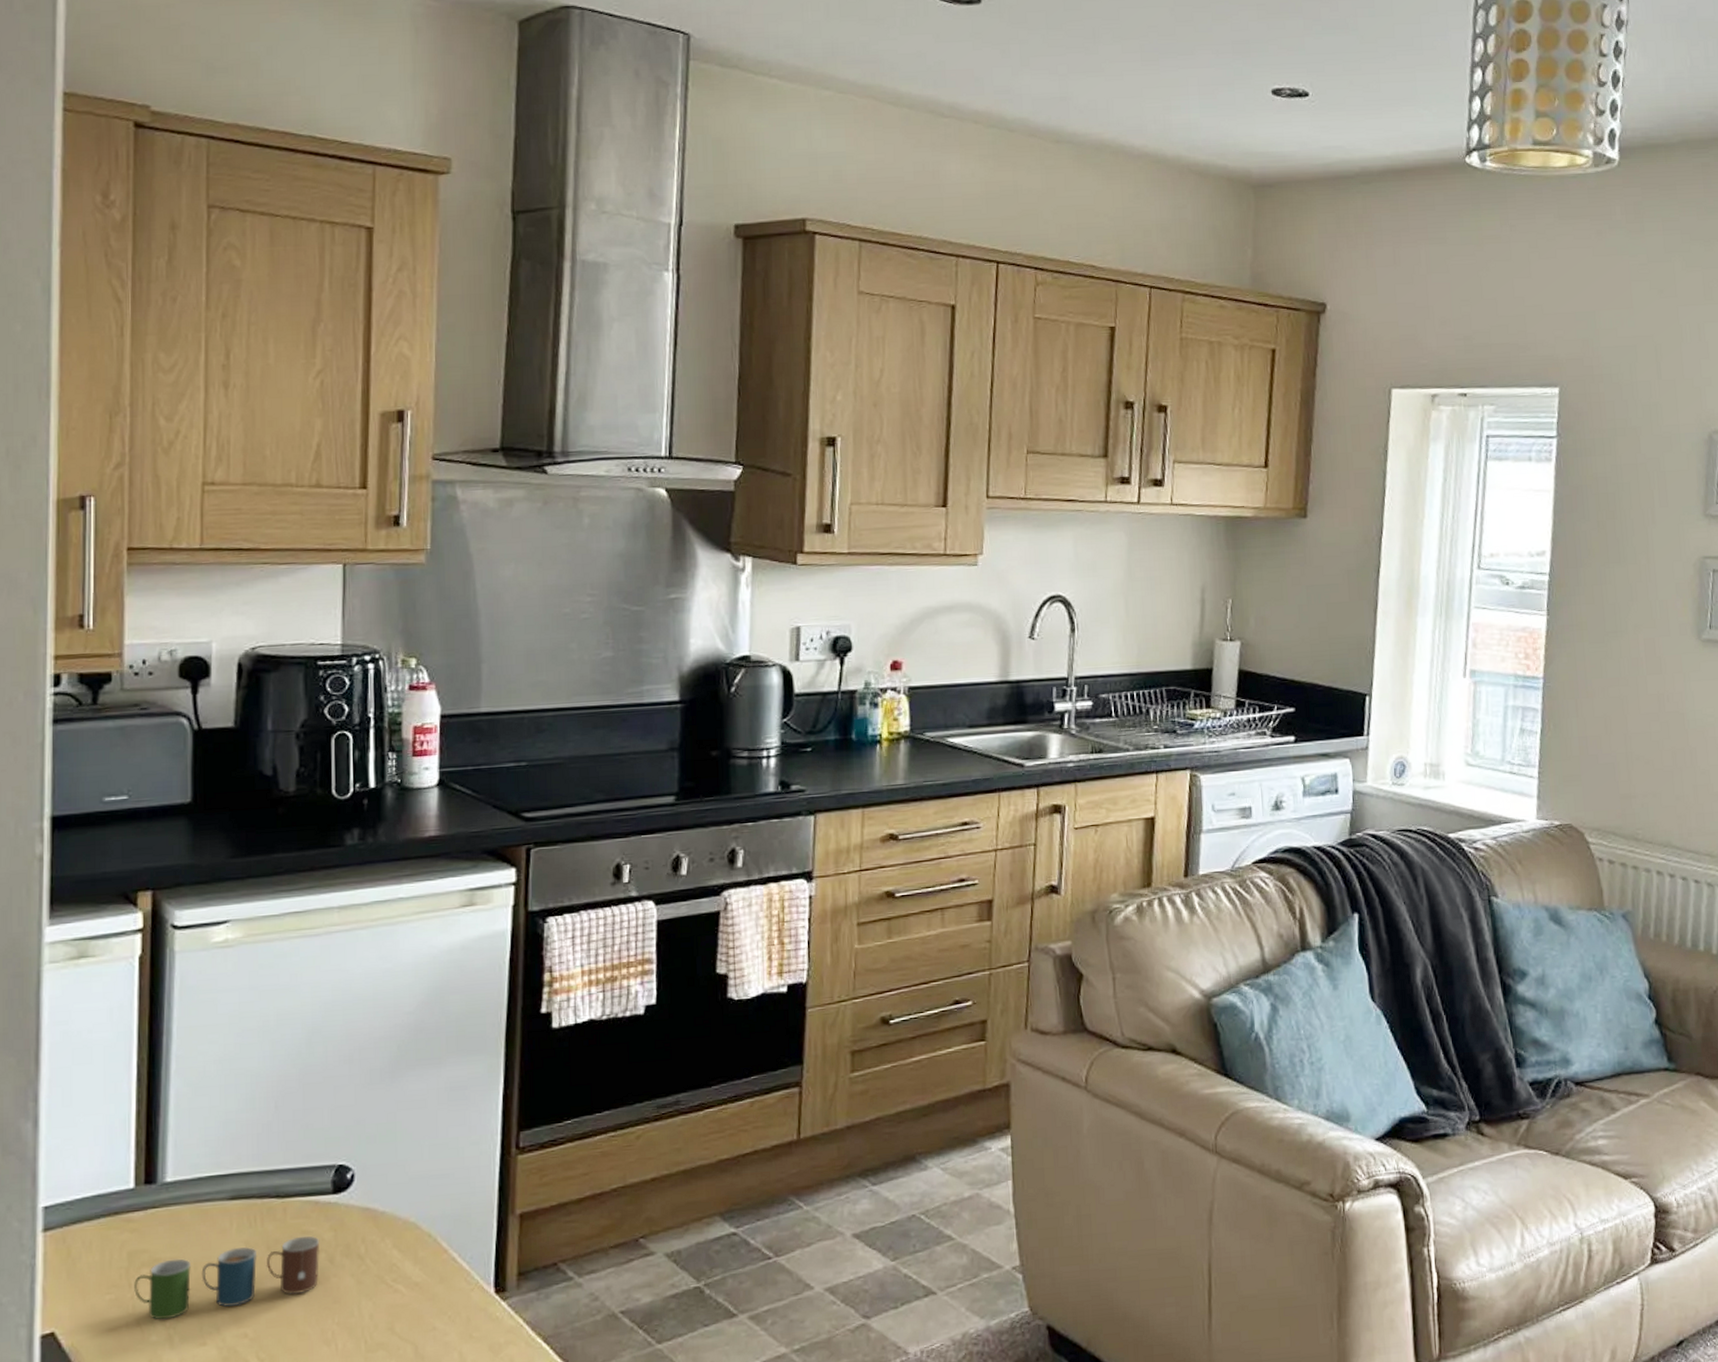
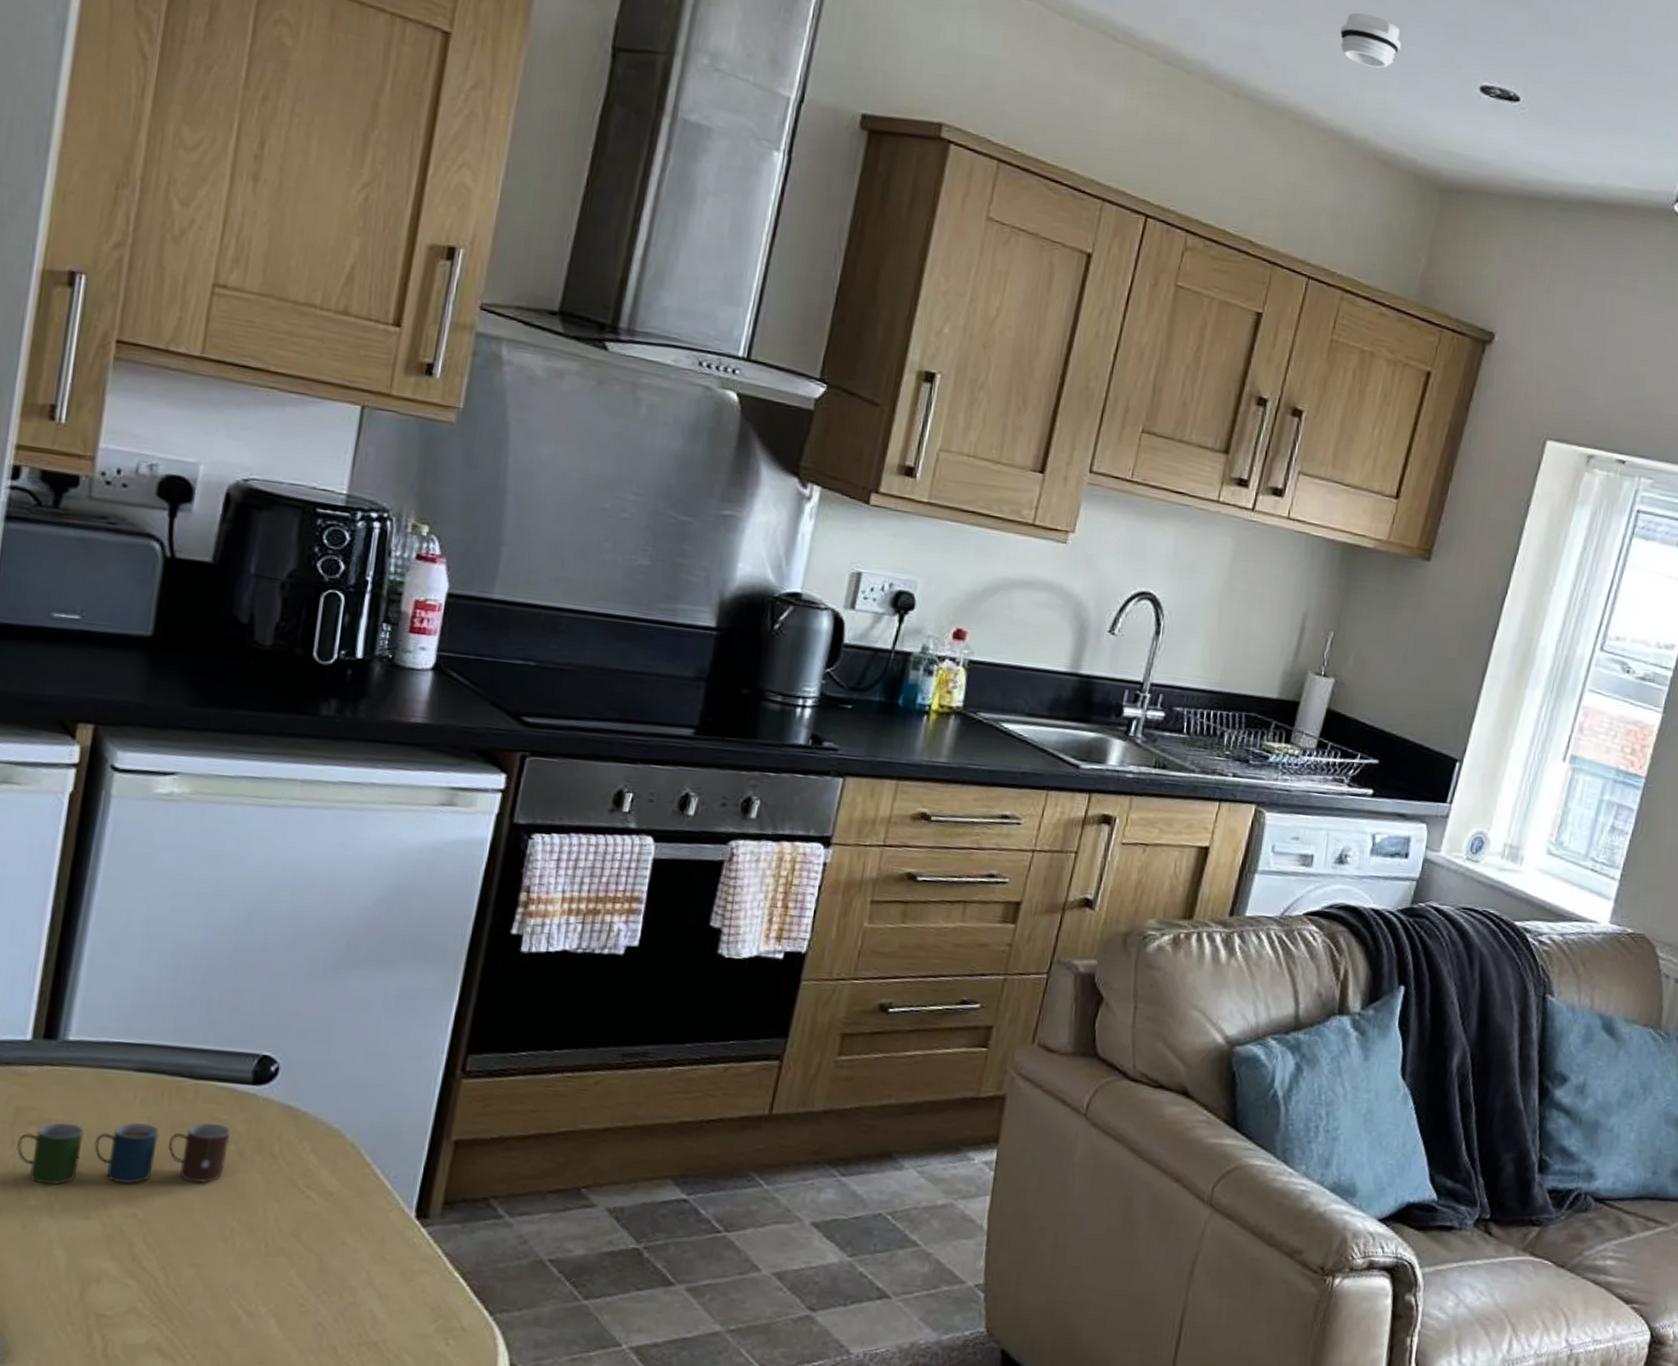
smoke detector: none [1139,48,1195,93] -> present [1340,12,1401,69]

